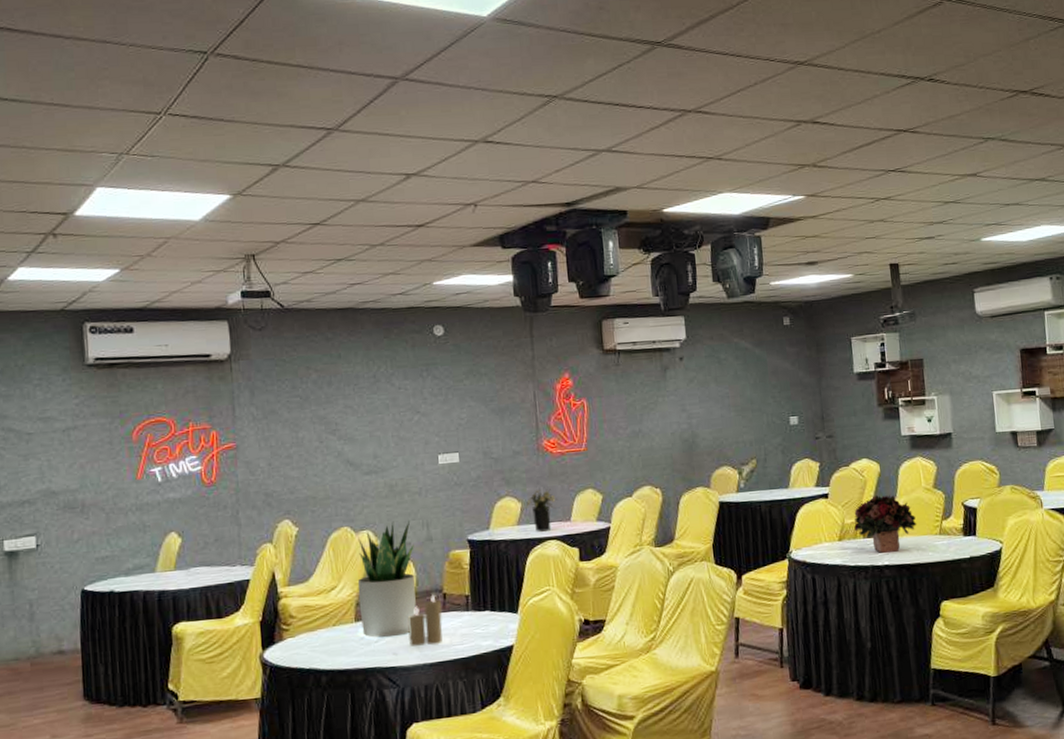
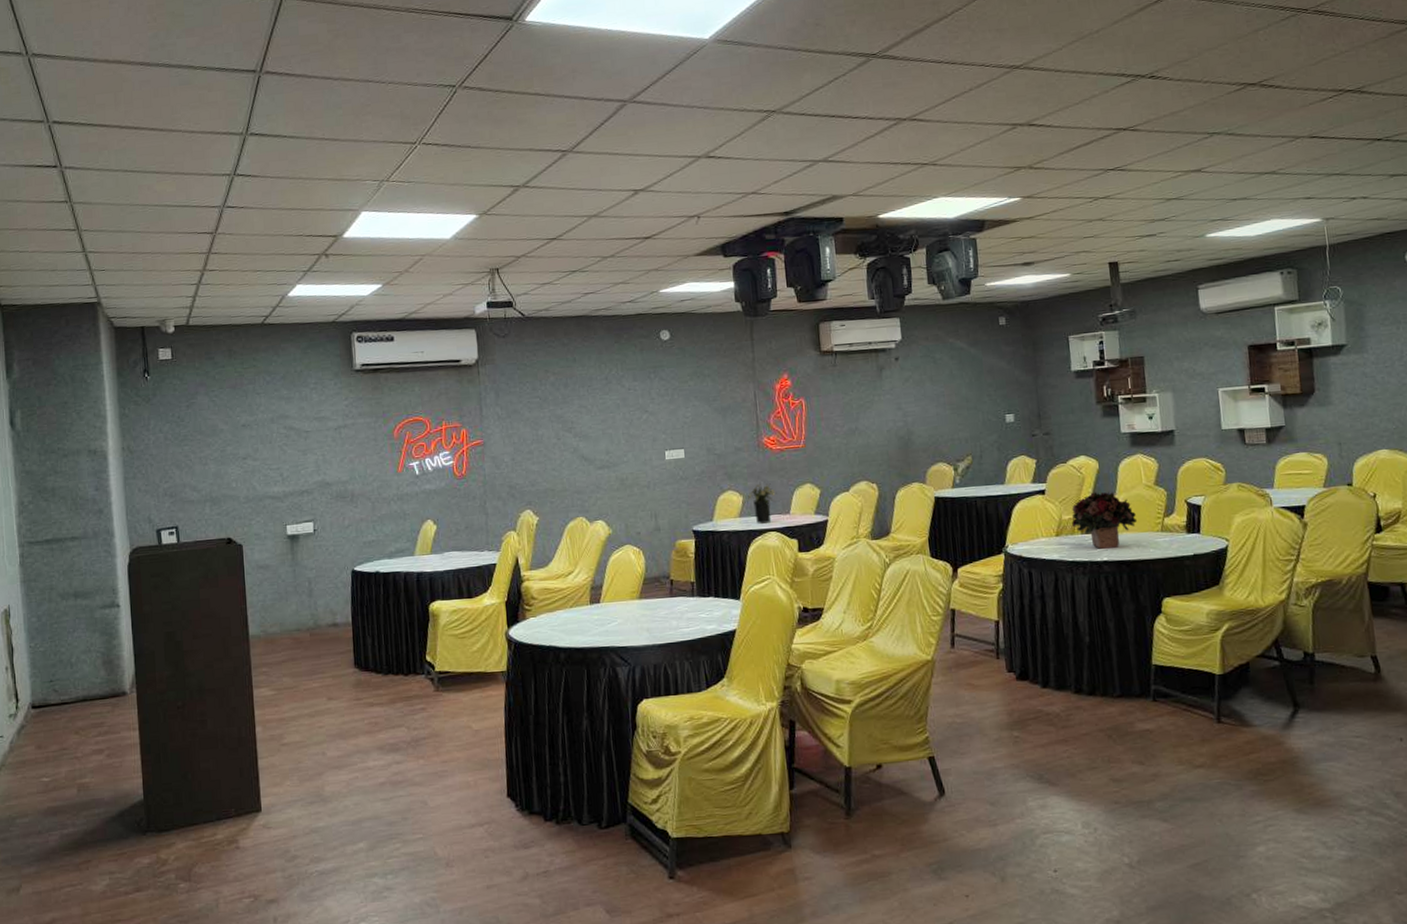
planter: present [357,520,416,638] -> none [592,511,646,620]
candle: present [407,594,443,647] -> none [638,580,670,629]

